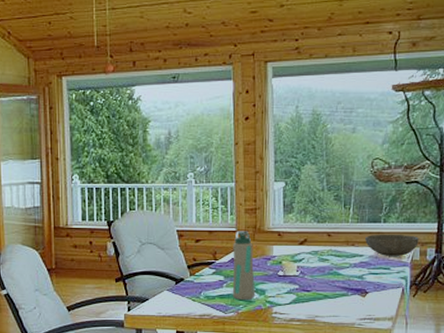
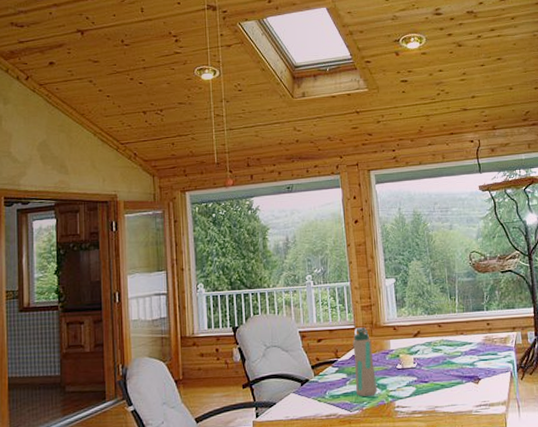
bowl: present [365,235,419,256] -> none [472,320,519,342]

